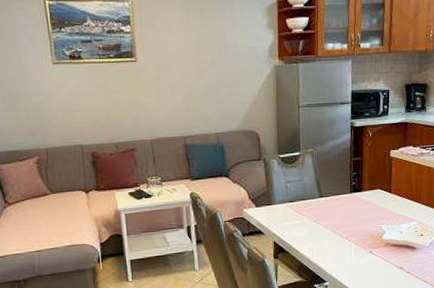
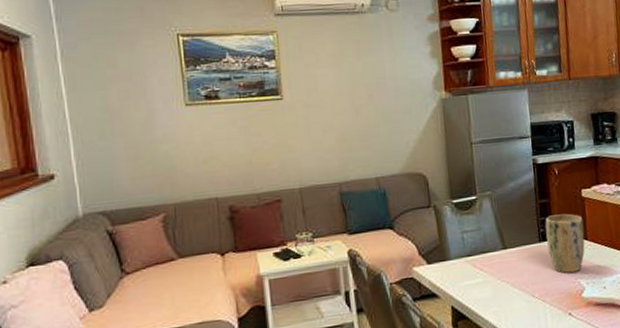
plant pot: none [356,170,389,219] -> present [545,213,585,273]

